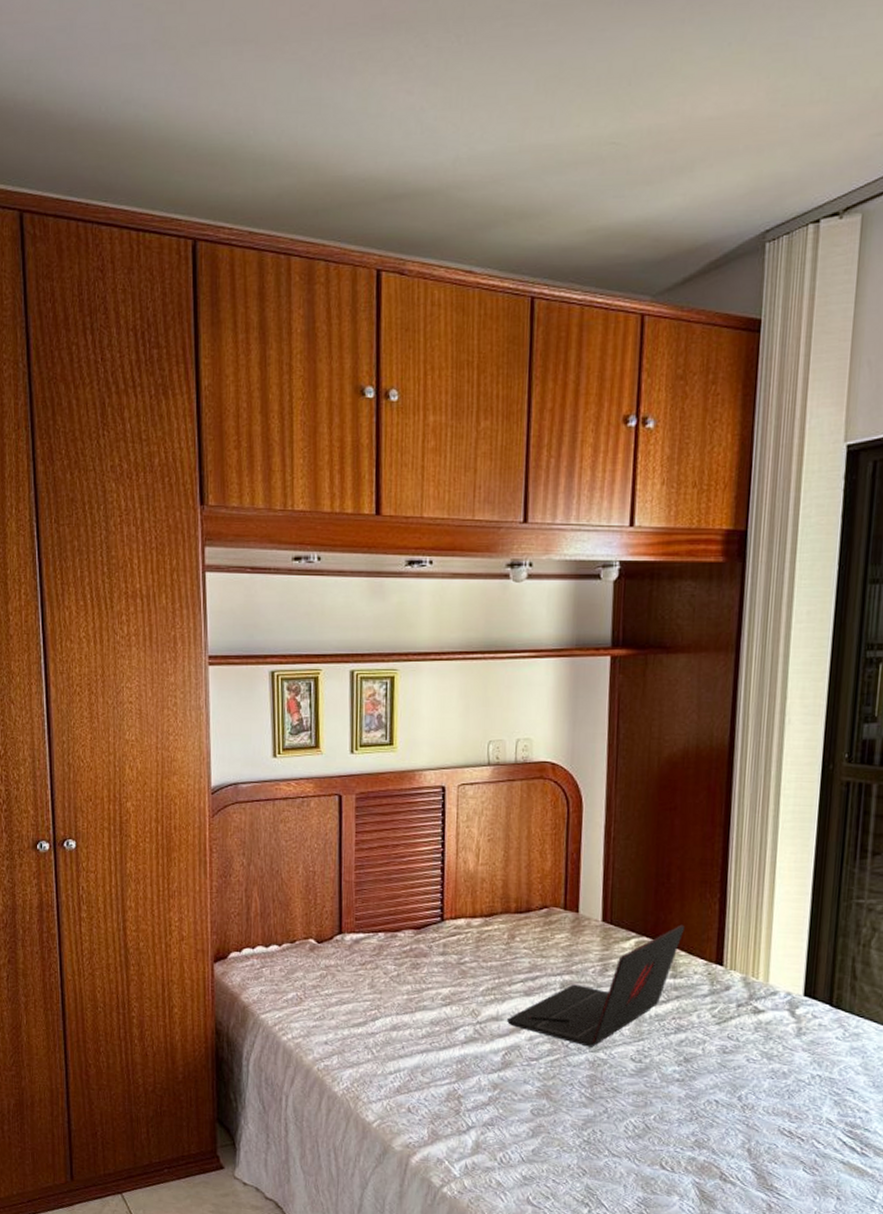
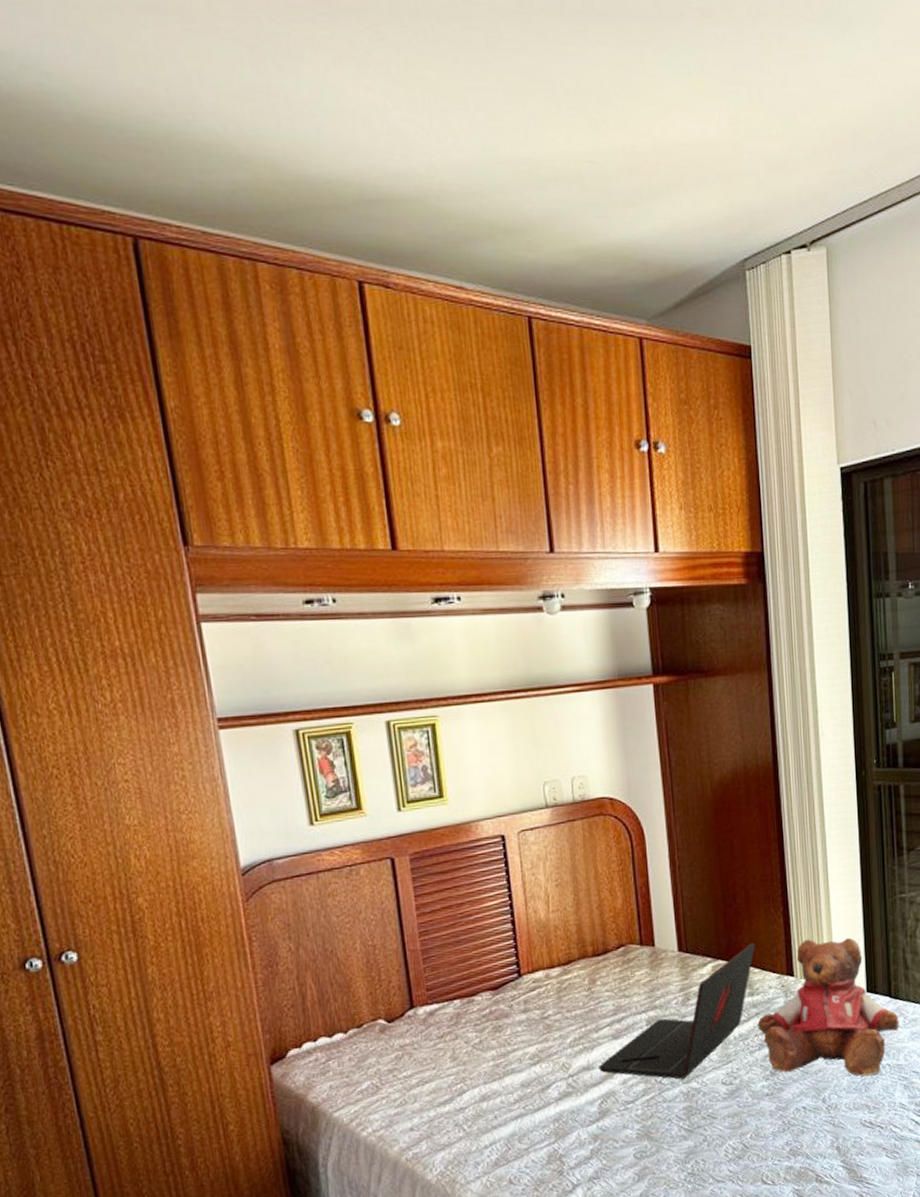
teddy bear: none [676,930,838,1083] -> present [757,937,899,1076]

